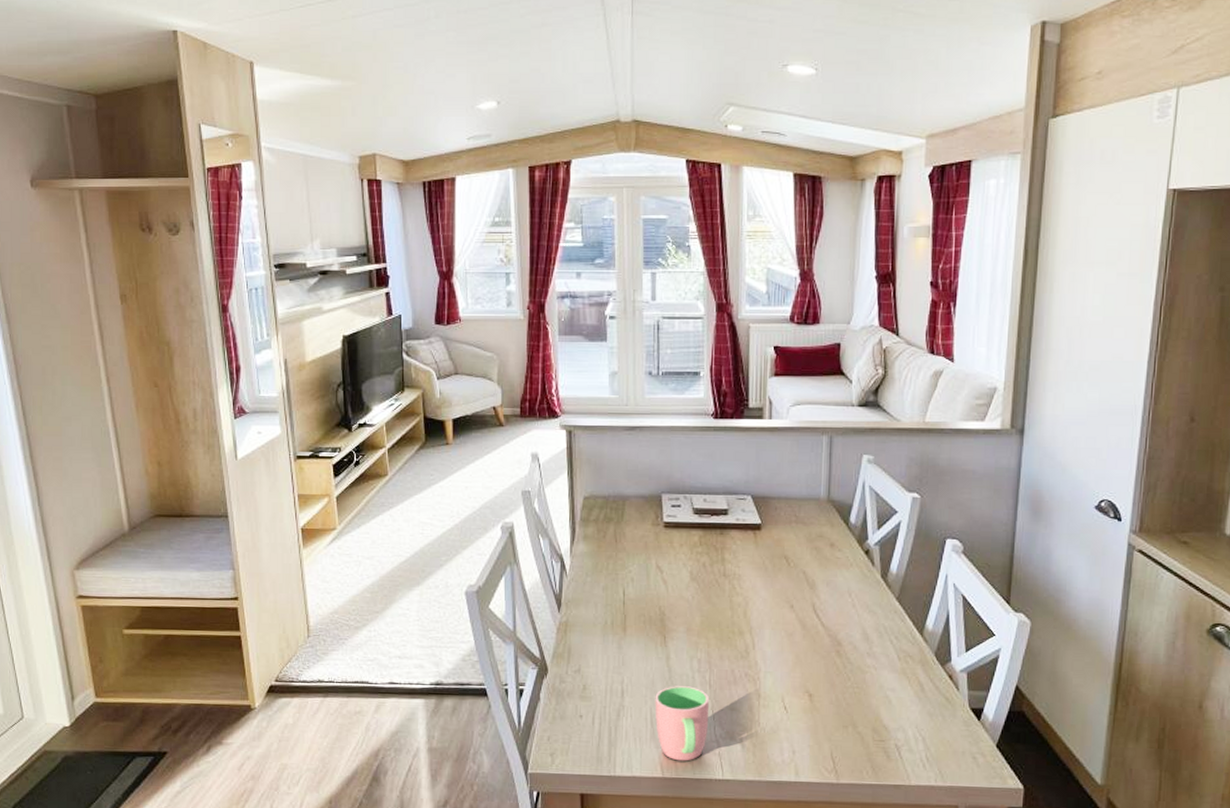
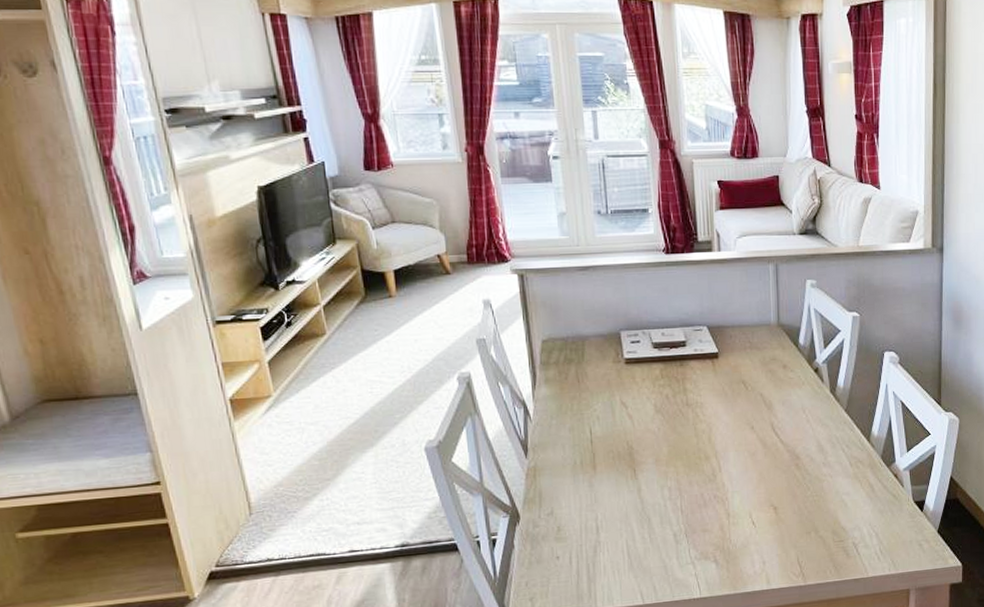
cup: present [655,686,710,761] -> none [630,514,684,587]

